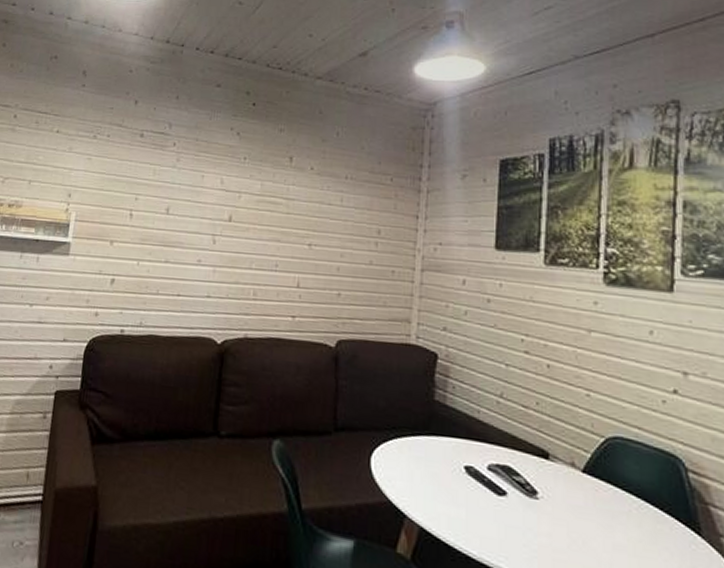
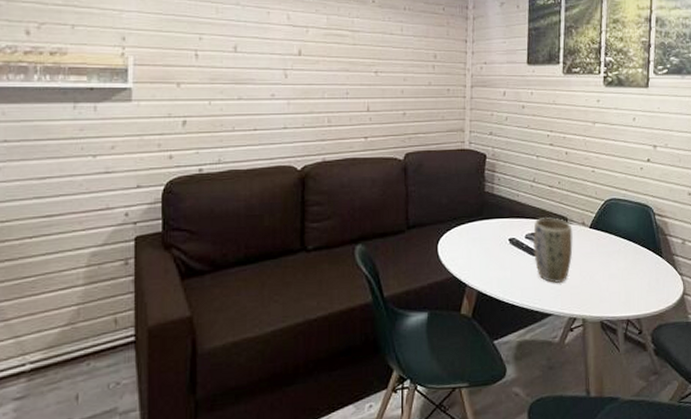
plant pot: none [497,446,557,541] -> present [532,217,573,283]

